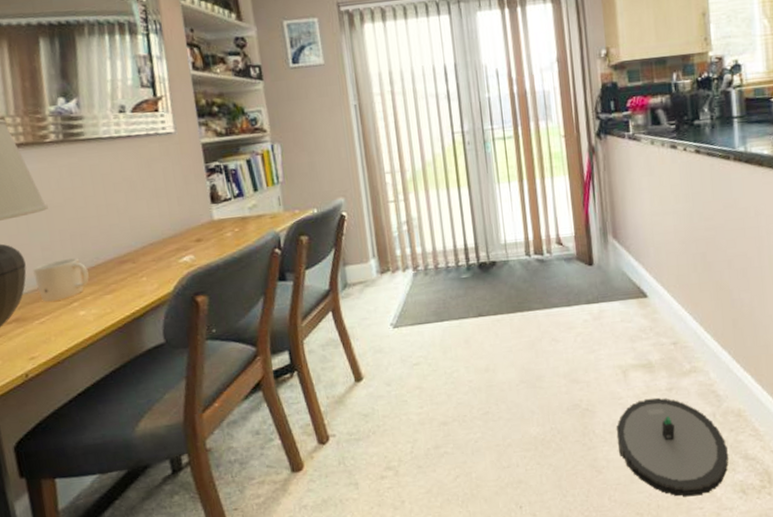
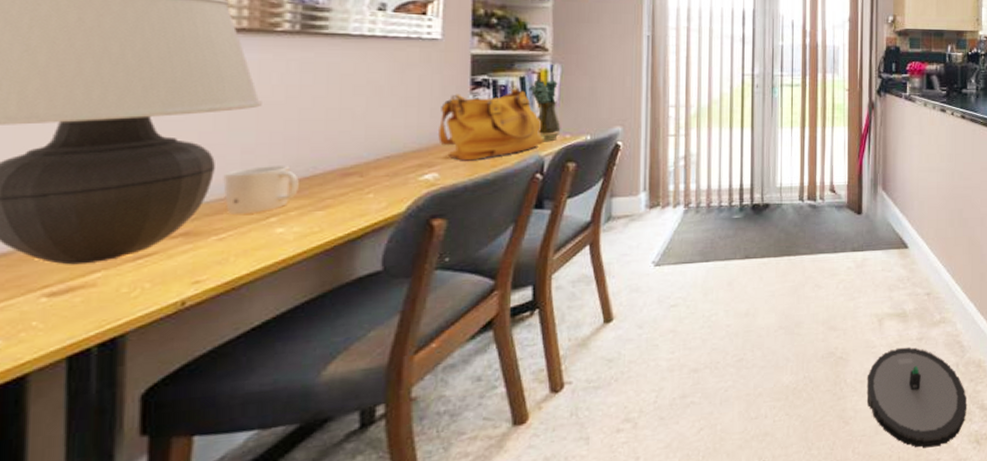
handbag: none [185,168,277,243] -> present [437,86,545,161]
vase: none [255,158,290,218] -> present [528,77,561,141]

